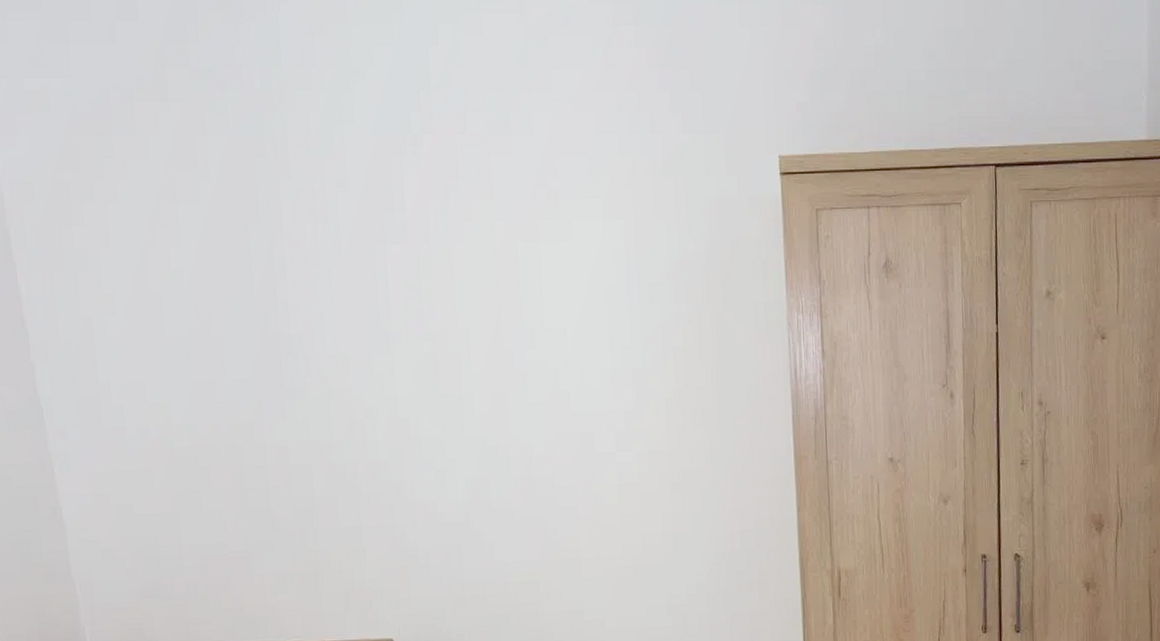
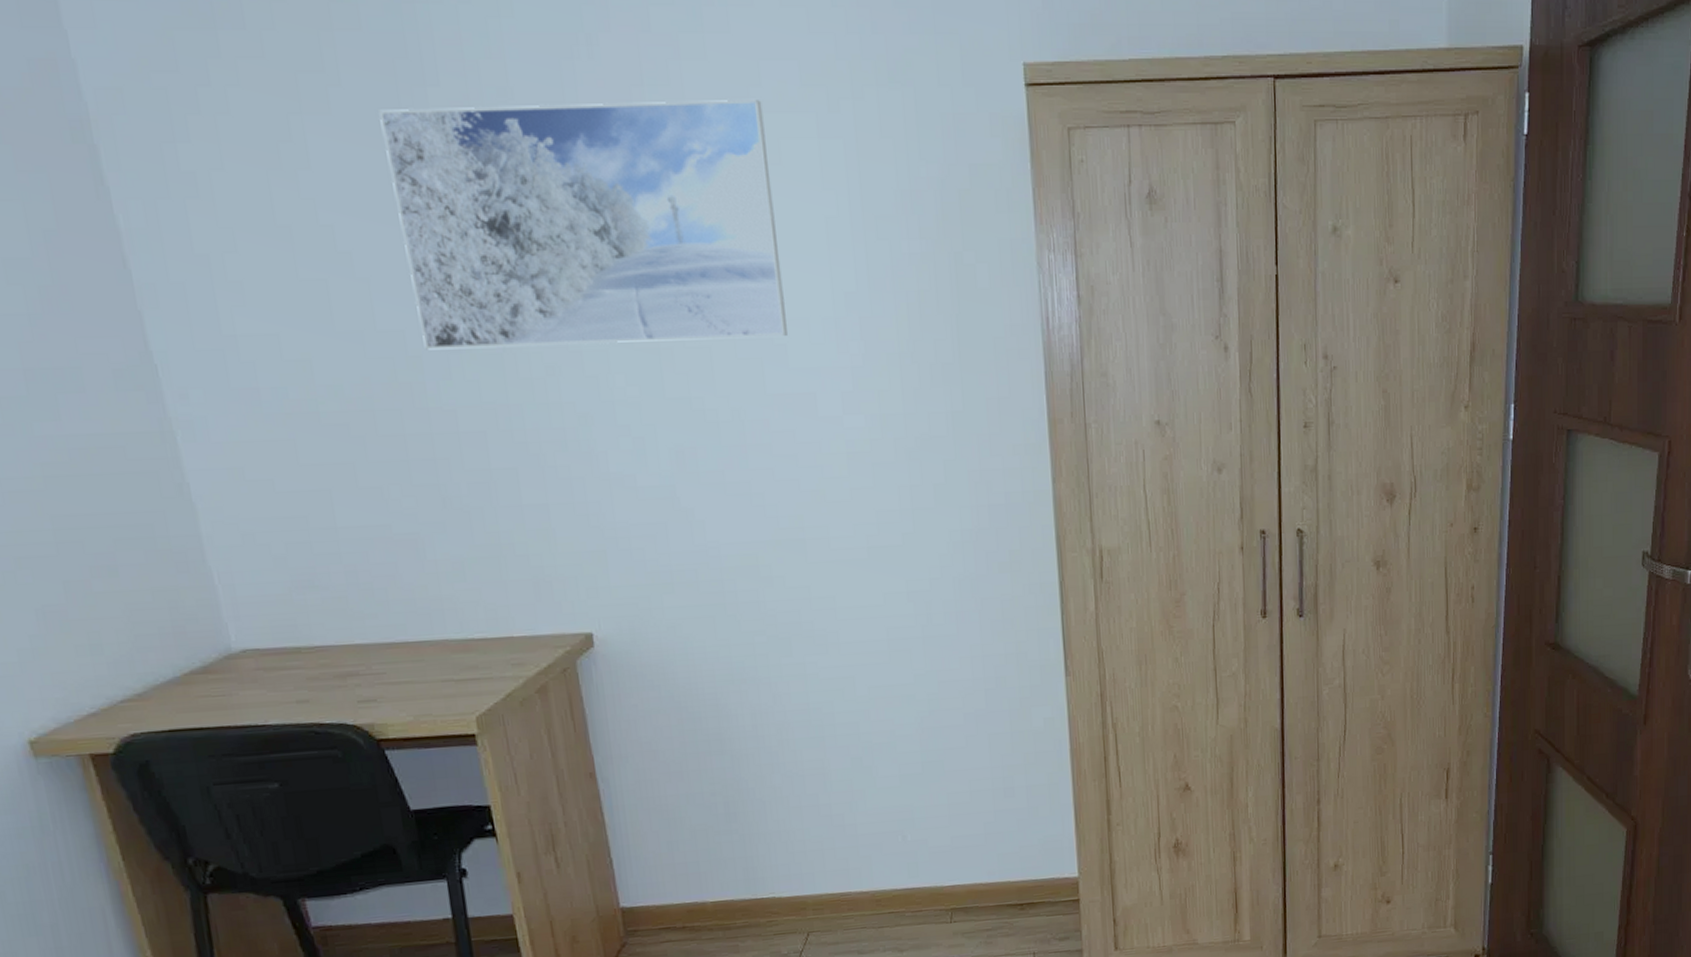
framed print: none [239,188,571,396] -> present [379,100,787,350]

